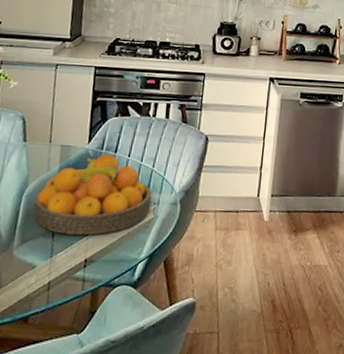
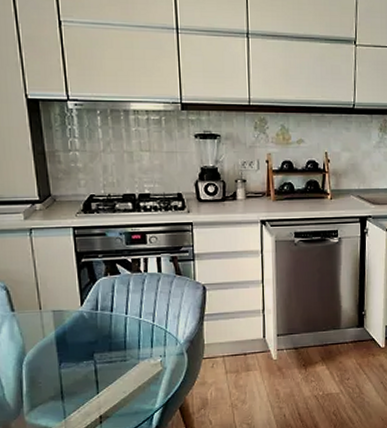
fruit bowl: present [33,153,152,235] -> none [36,313,158,396]

